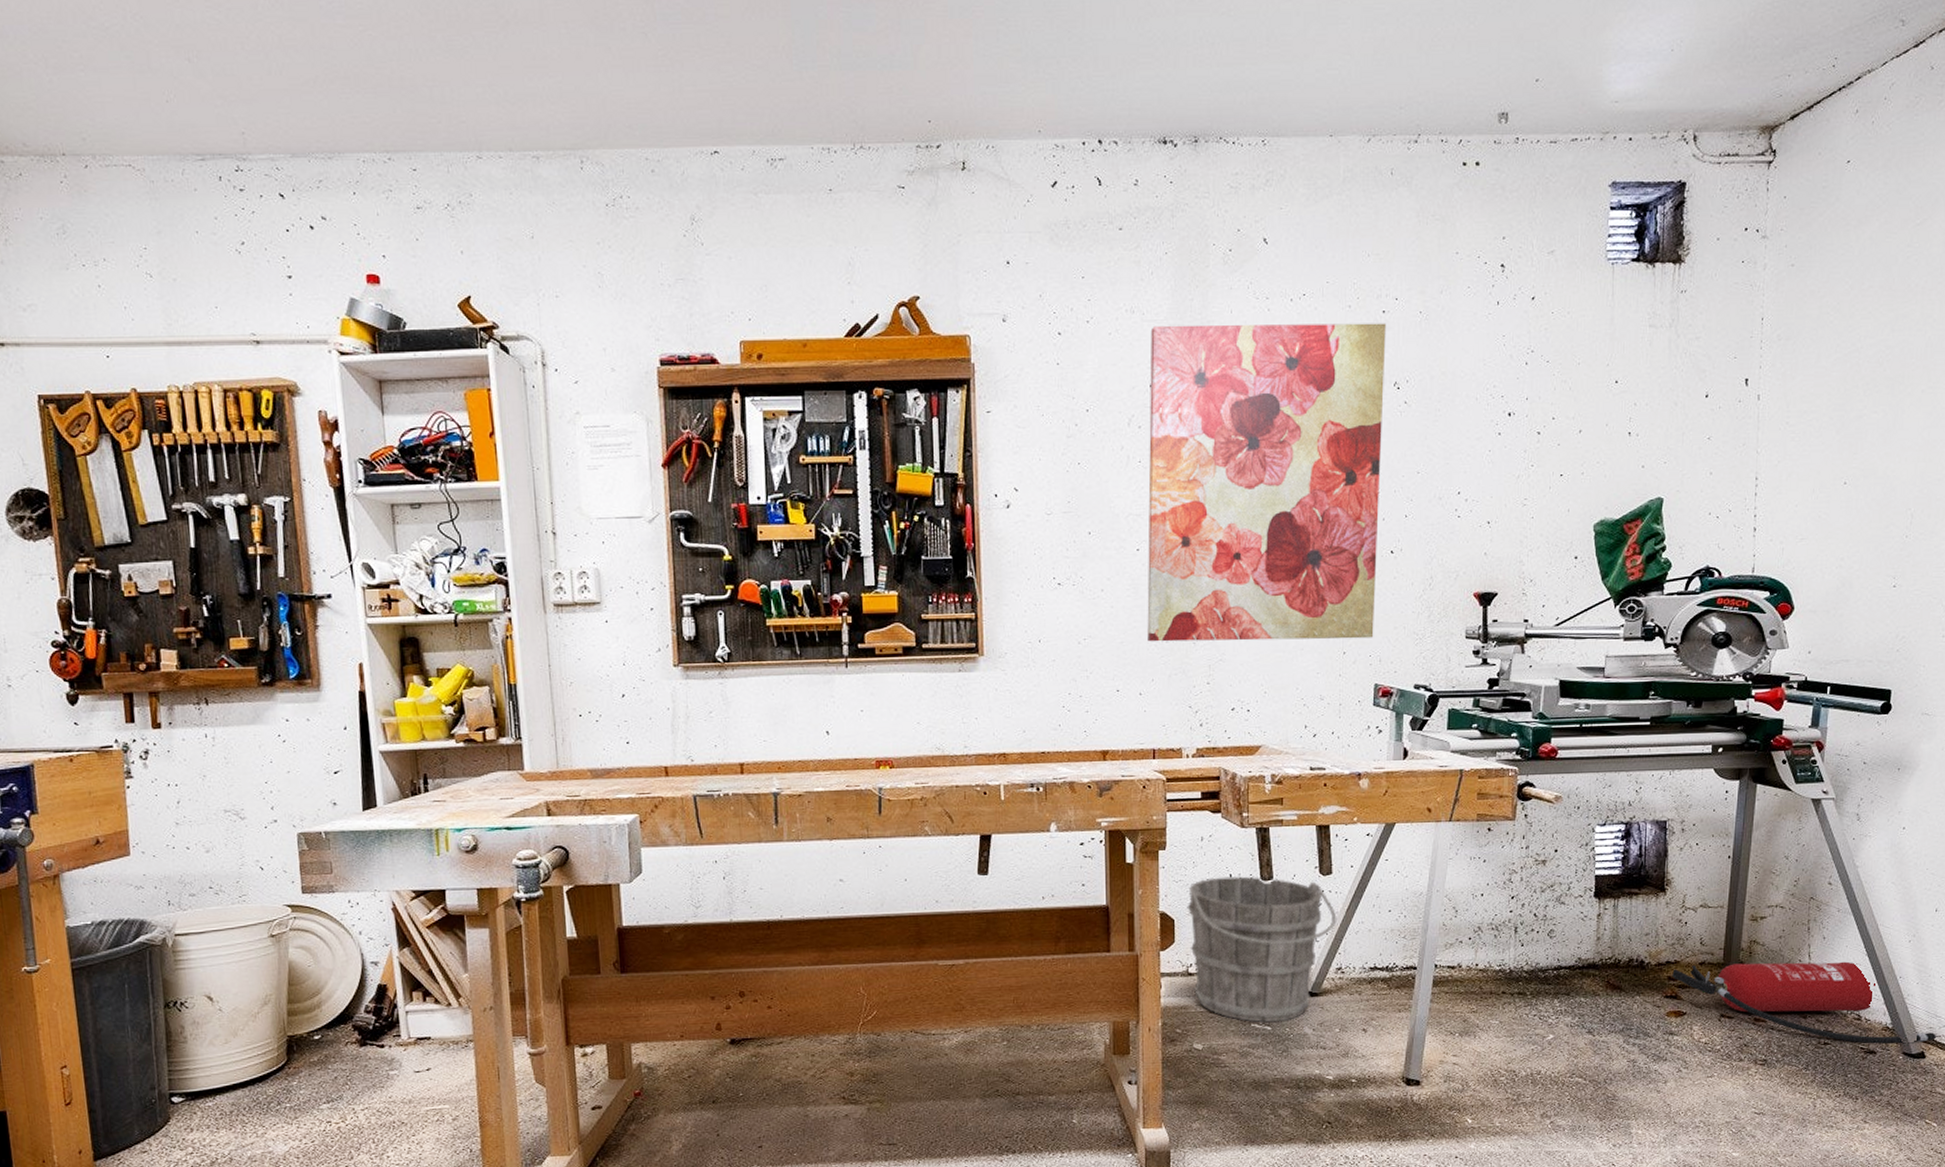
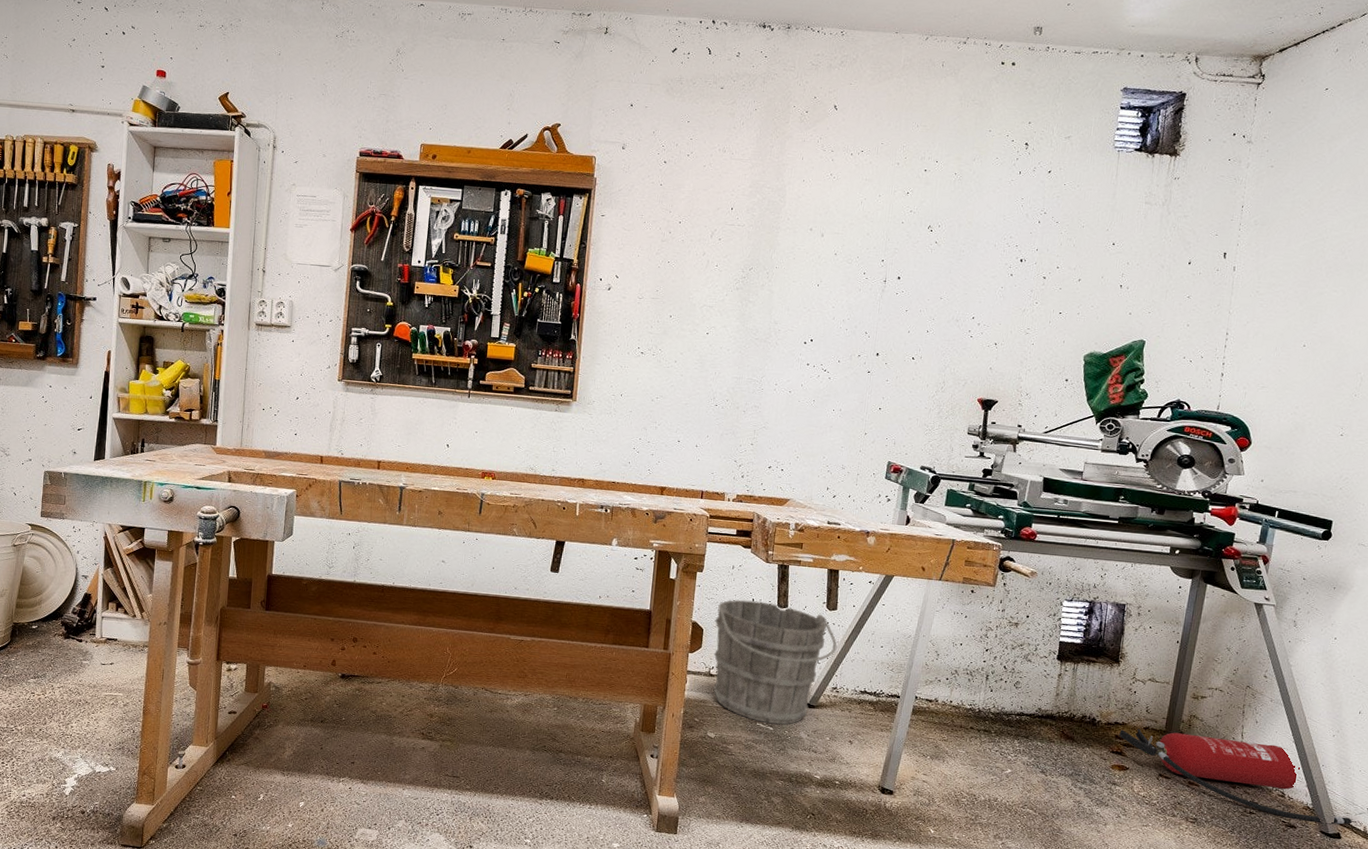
wall art: present [1147,323,1386,642] -> none [707,163,926,425]

